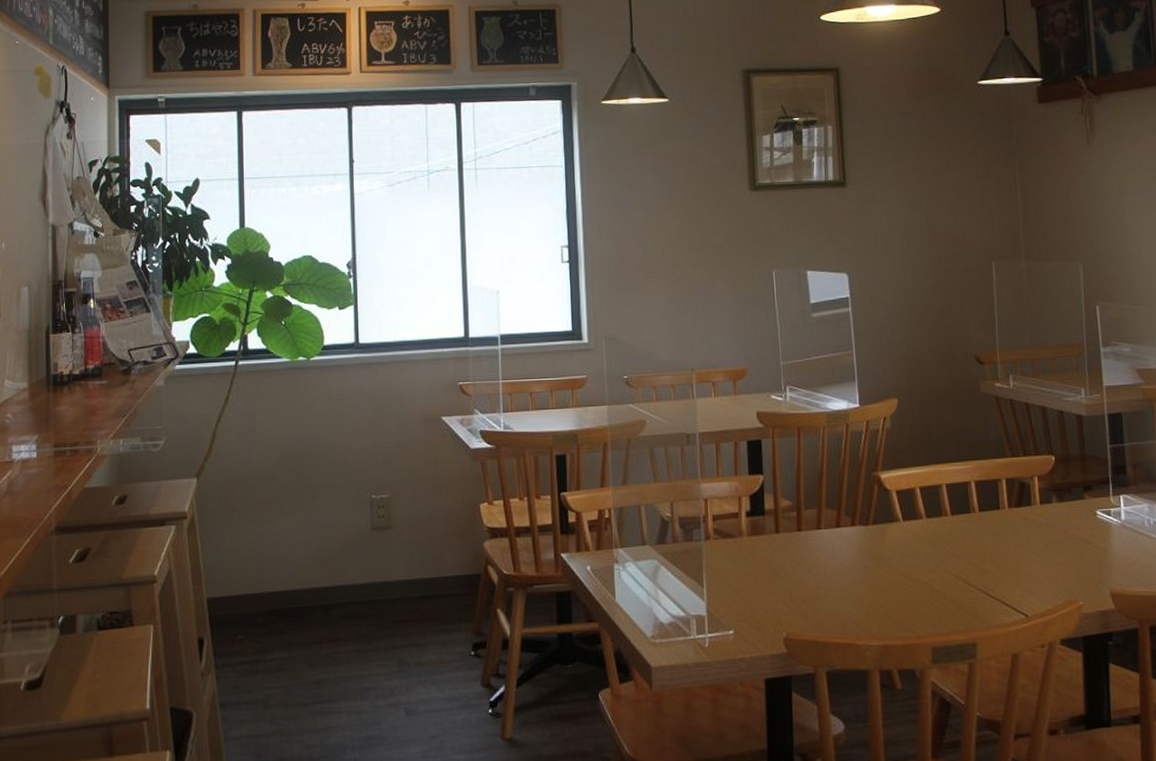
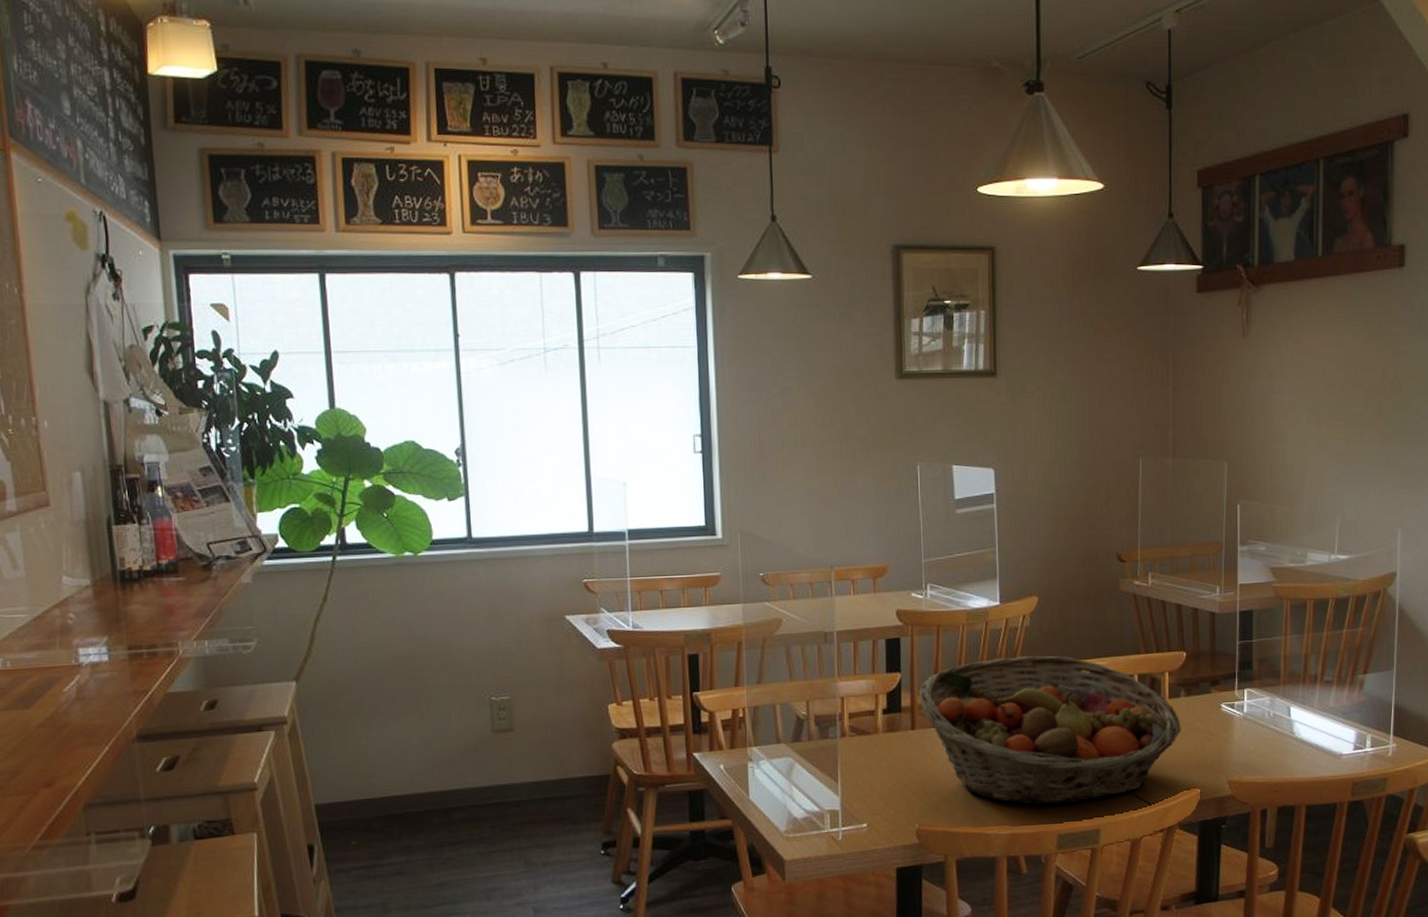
fruit basket: none [782,458,1056,615] -> present [919,655,1181,805]

